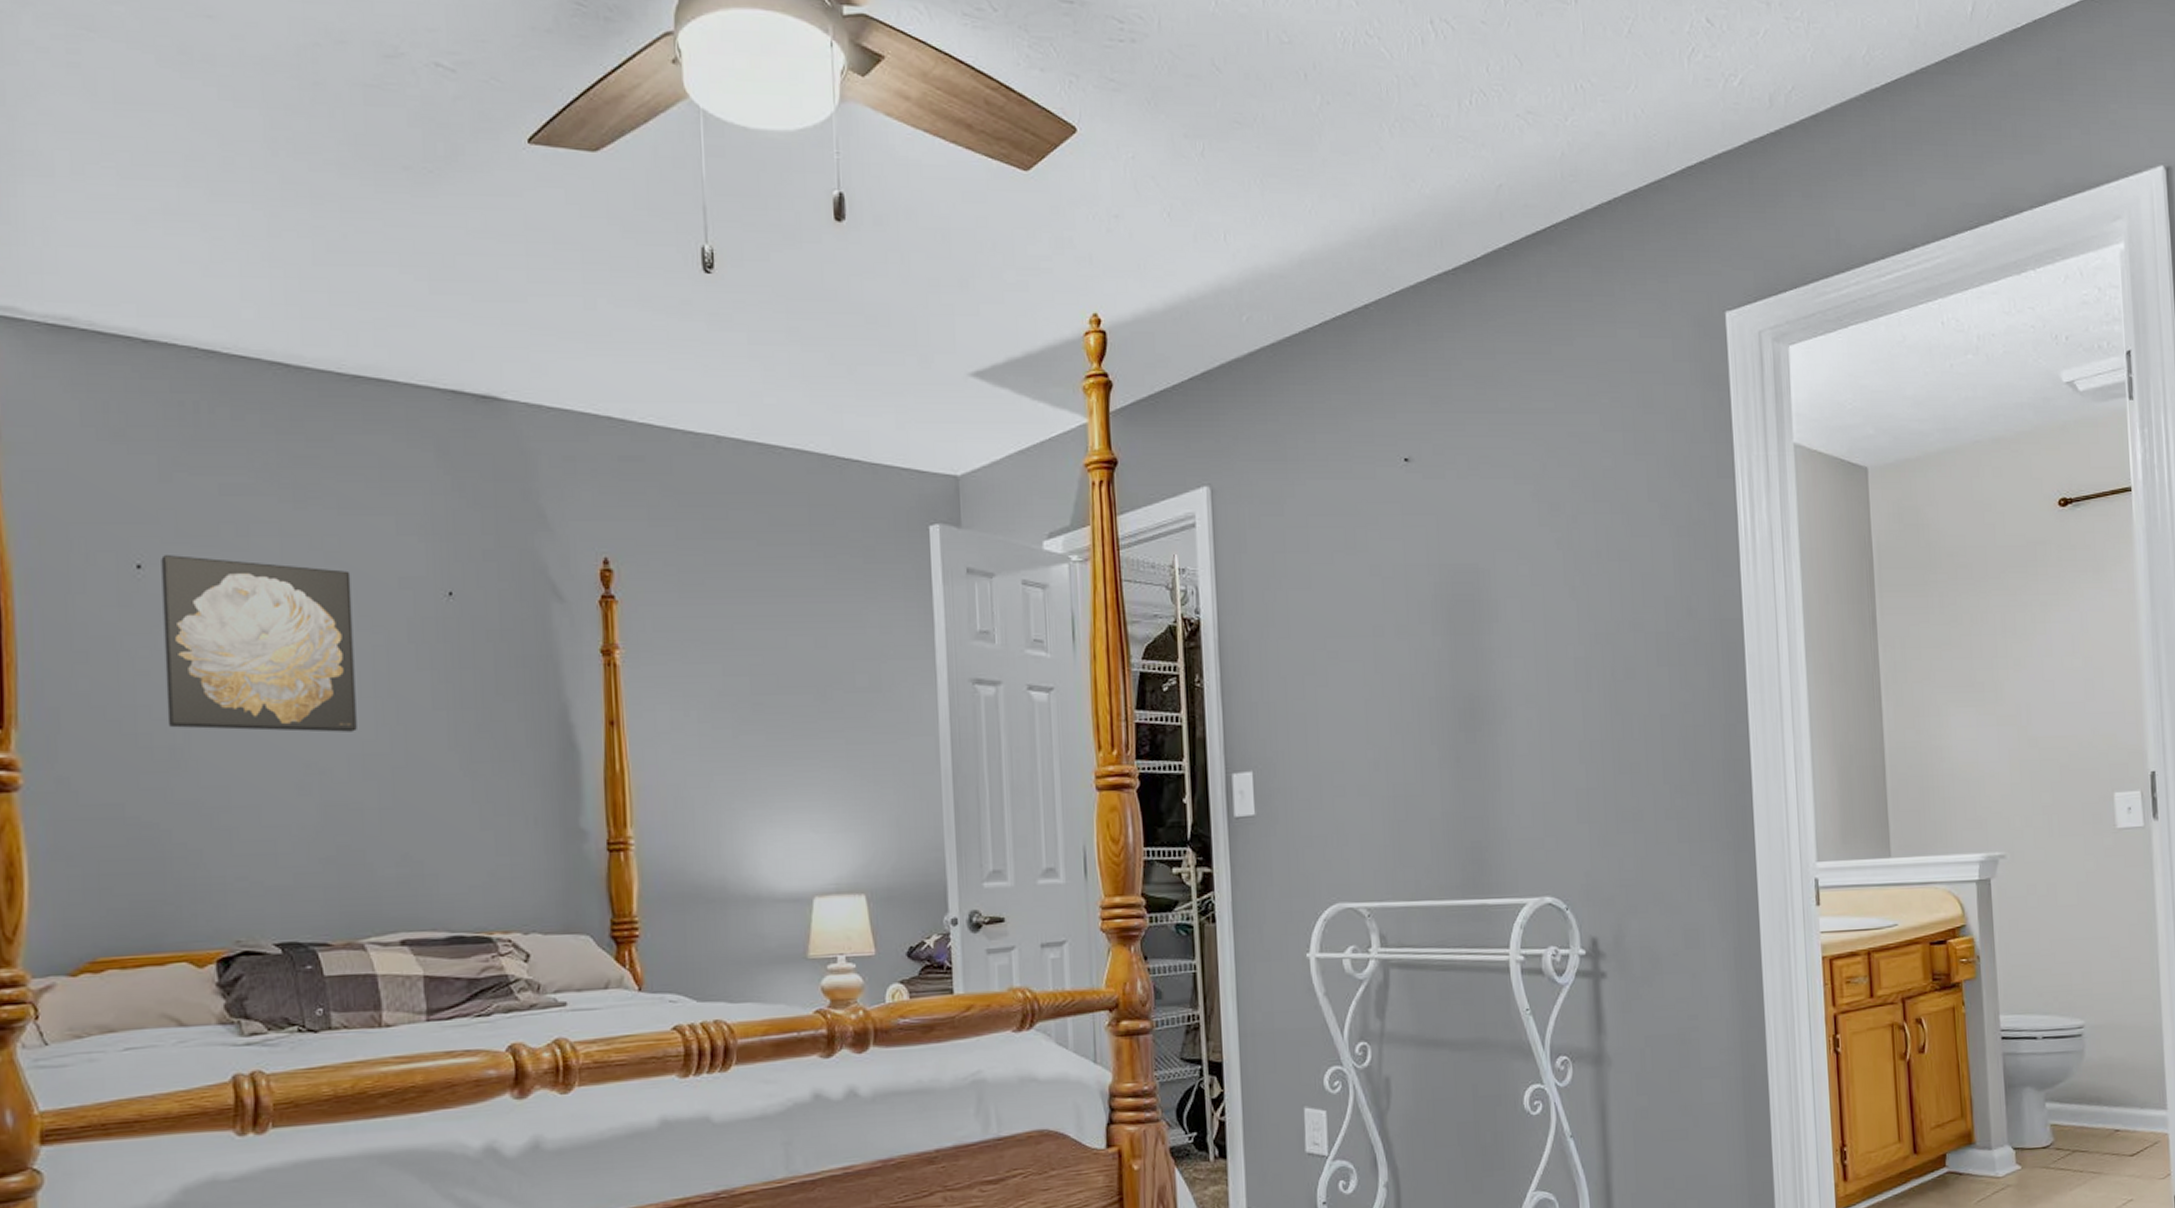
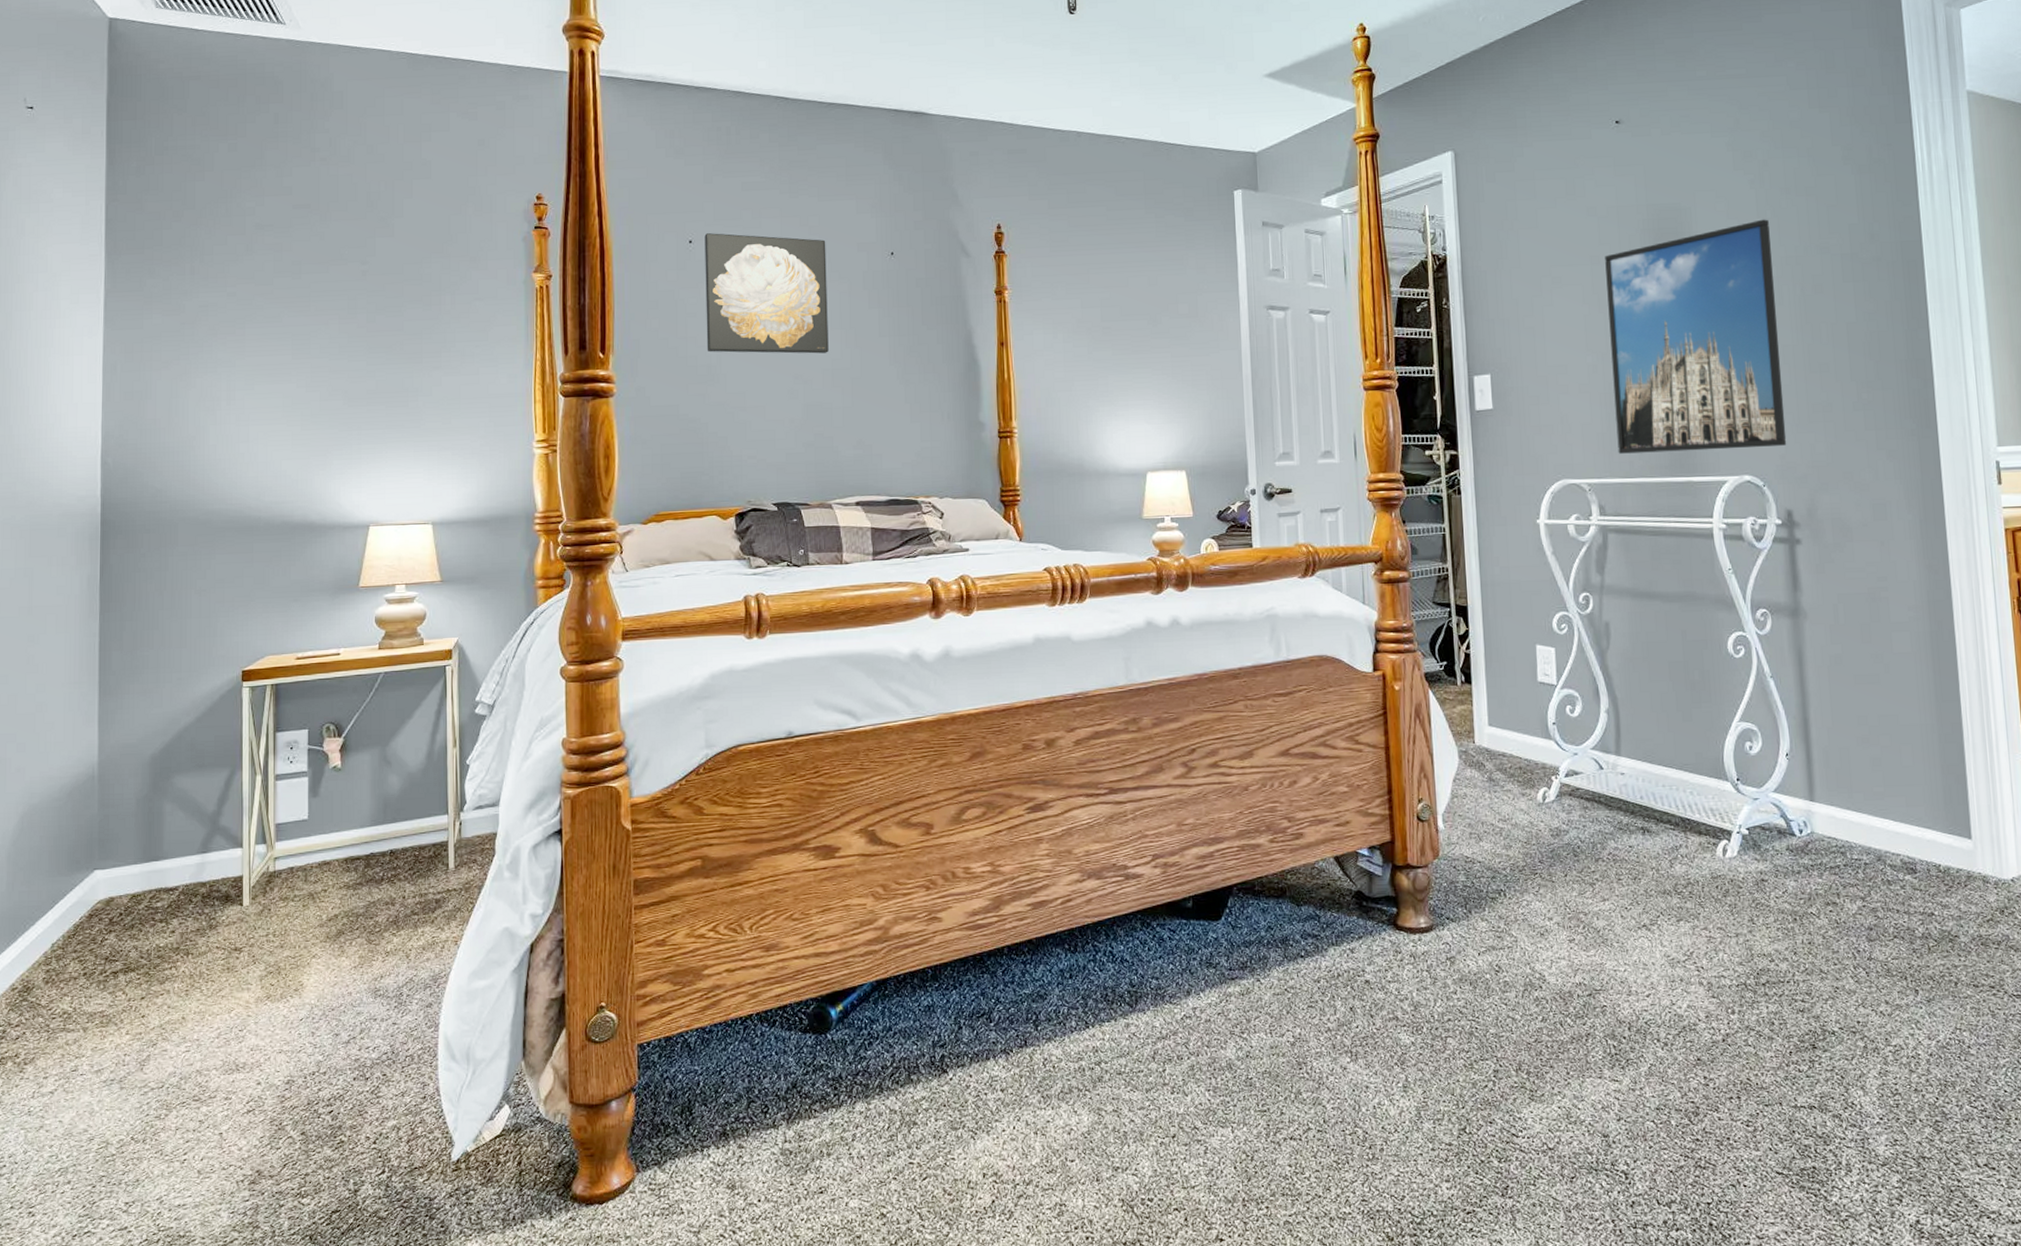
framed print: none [1390,587,1593,871] -> present [1605,219,1787,454]

